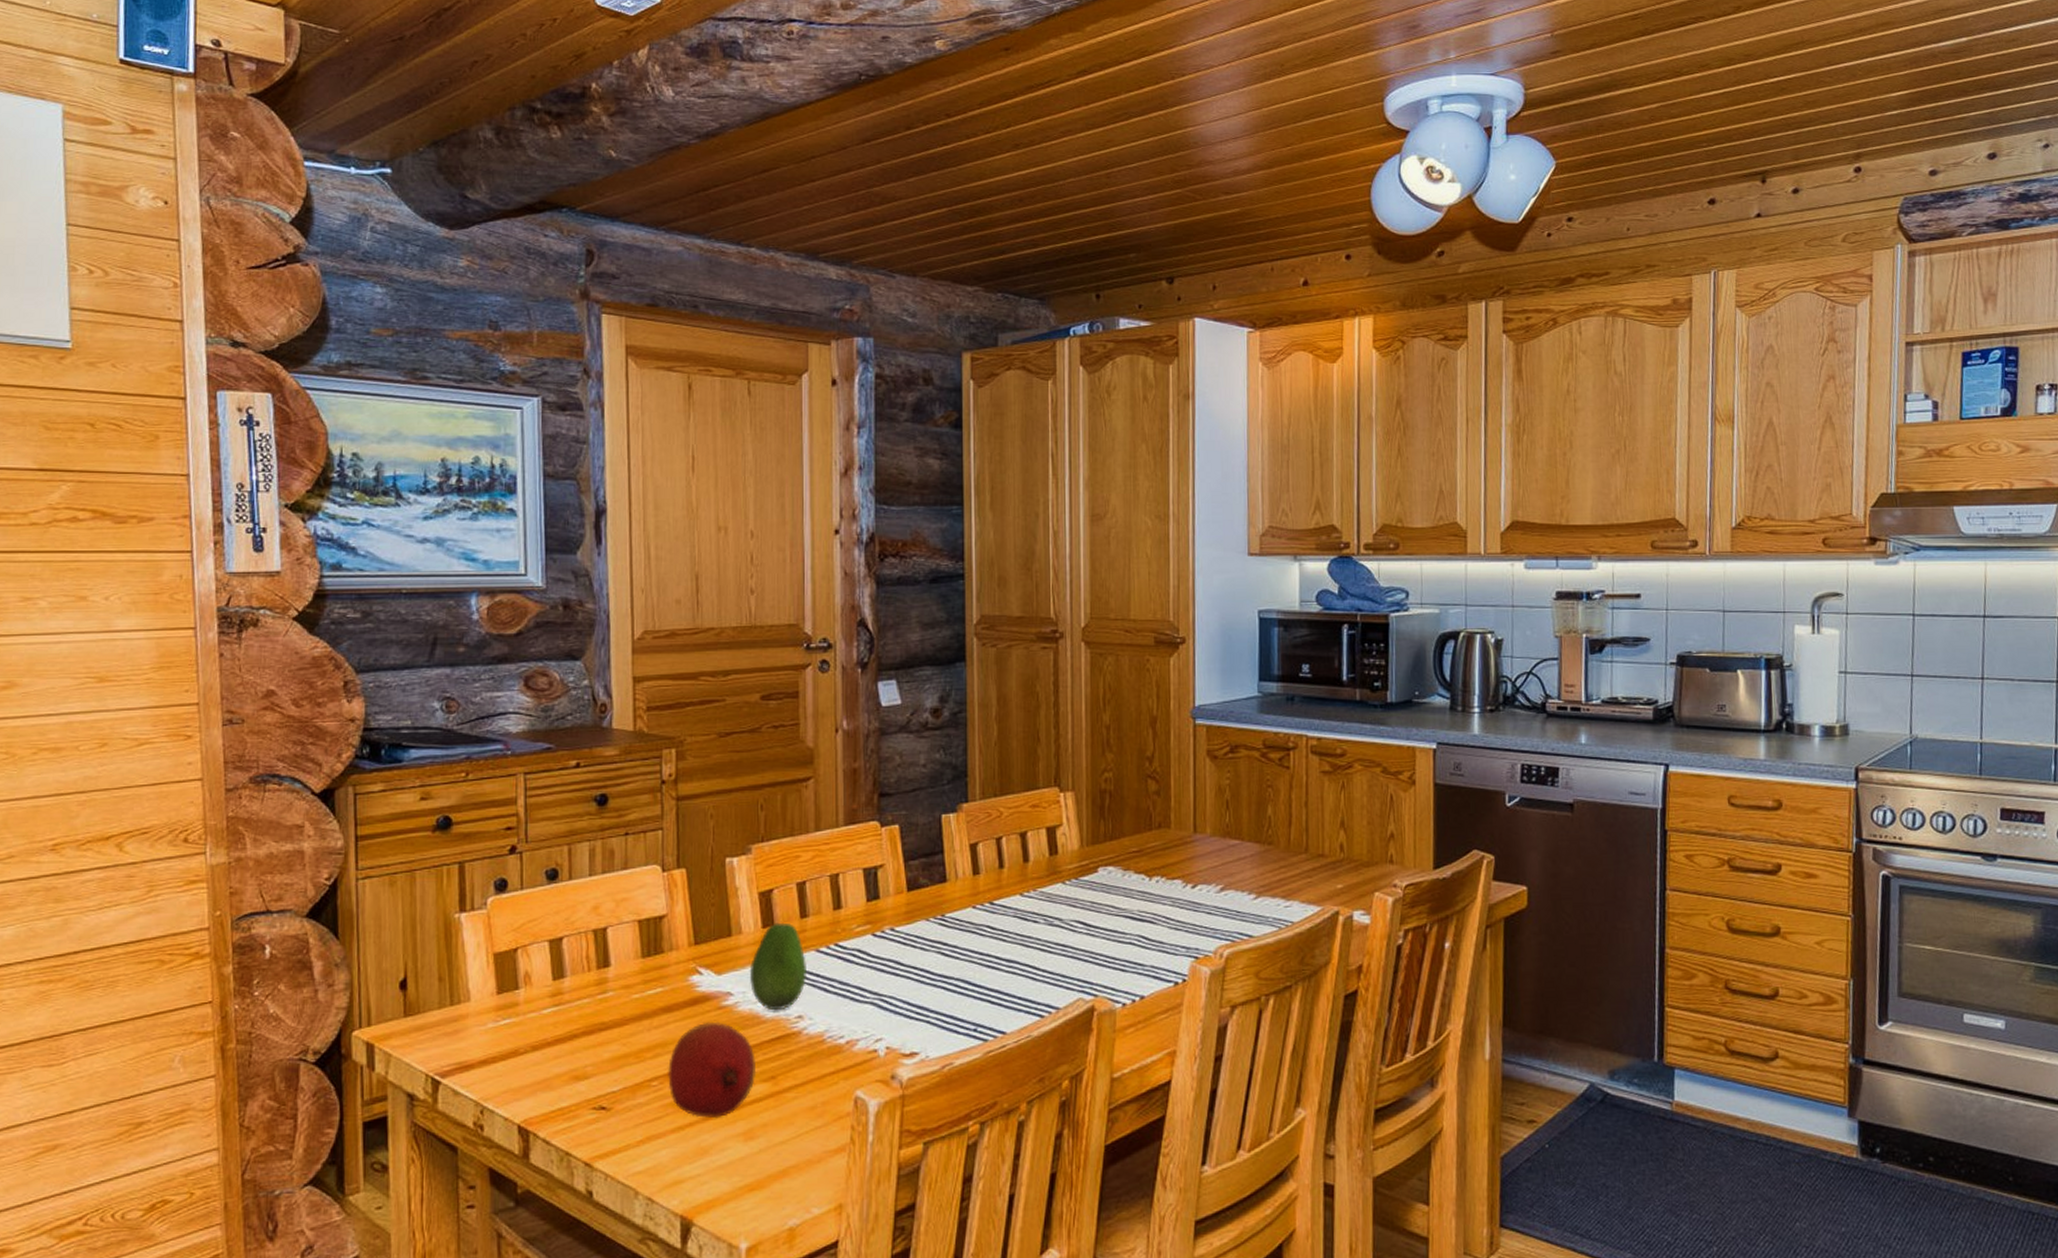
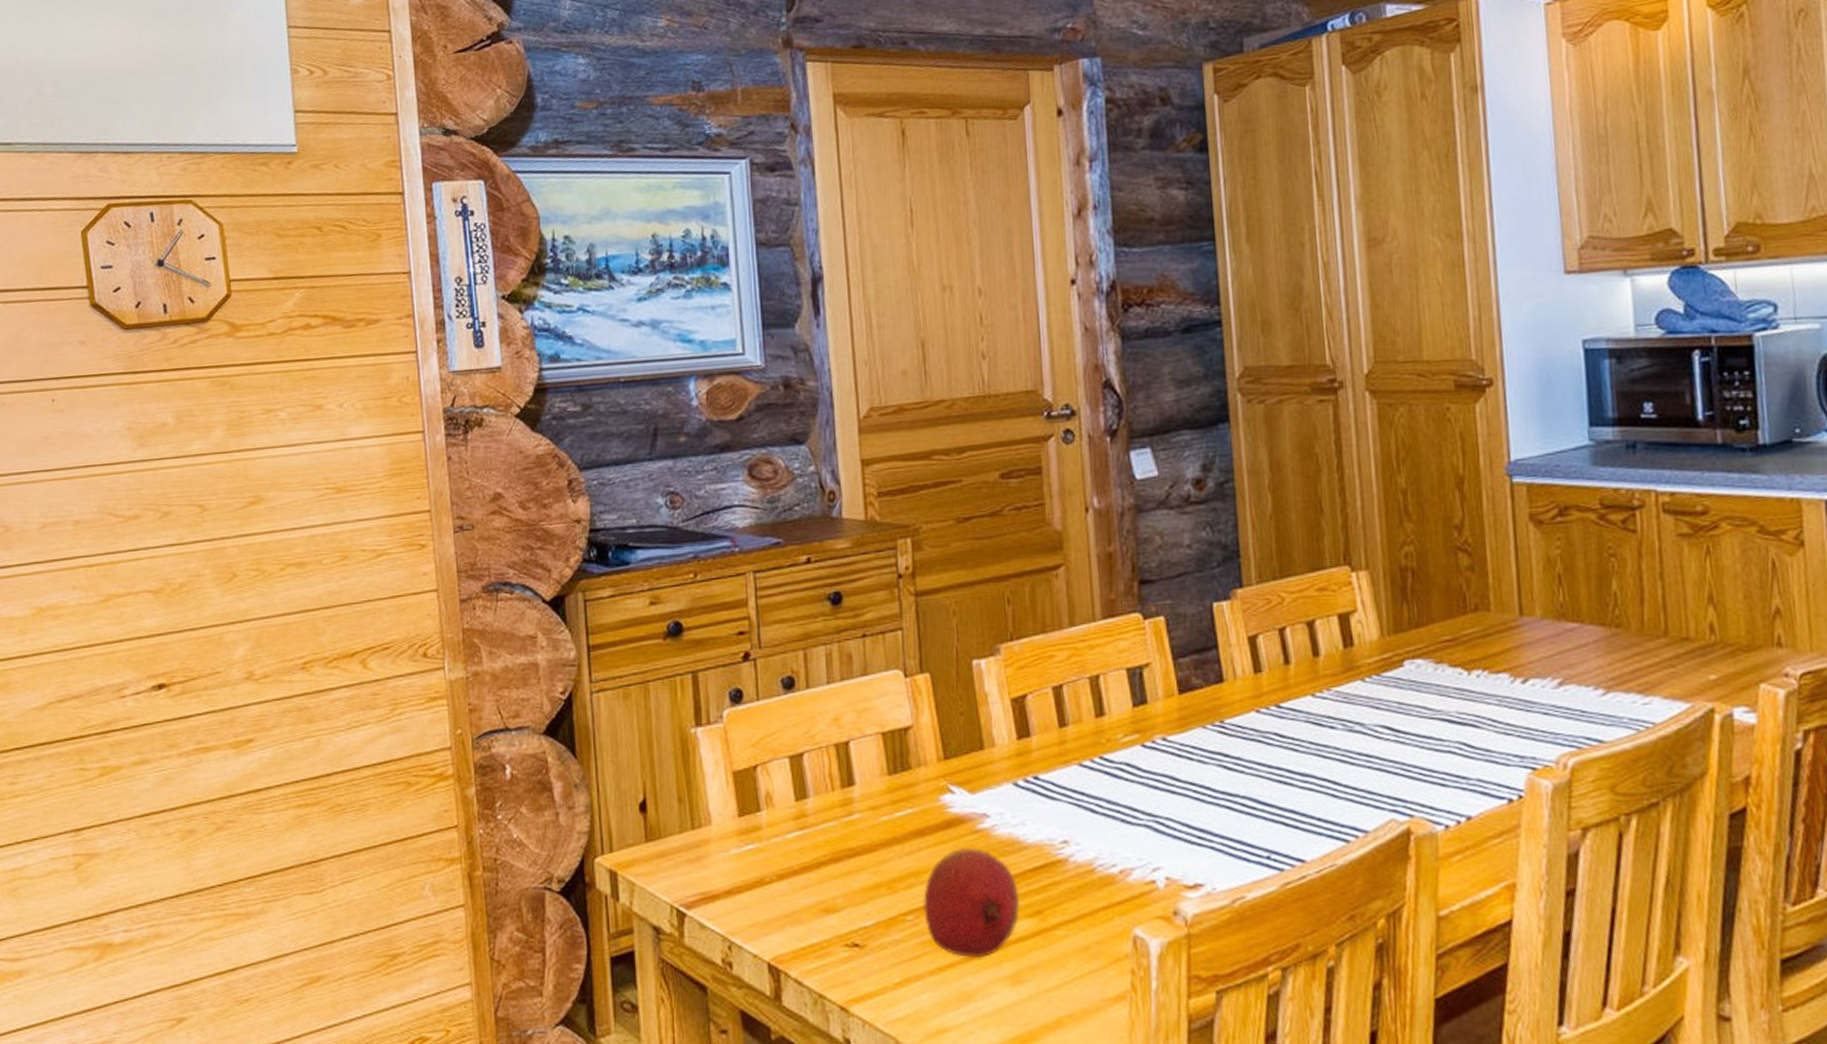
fruit: present [750,922,808,1011] -> none [1006,732,1071,835]

